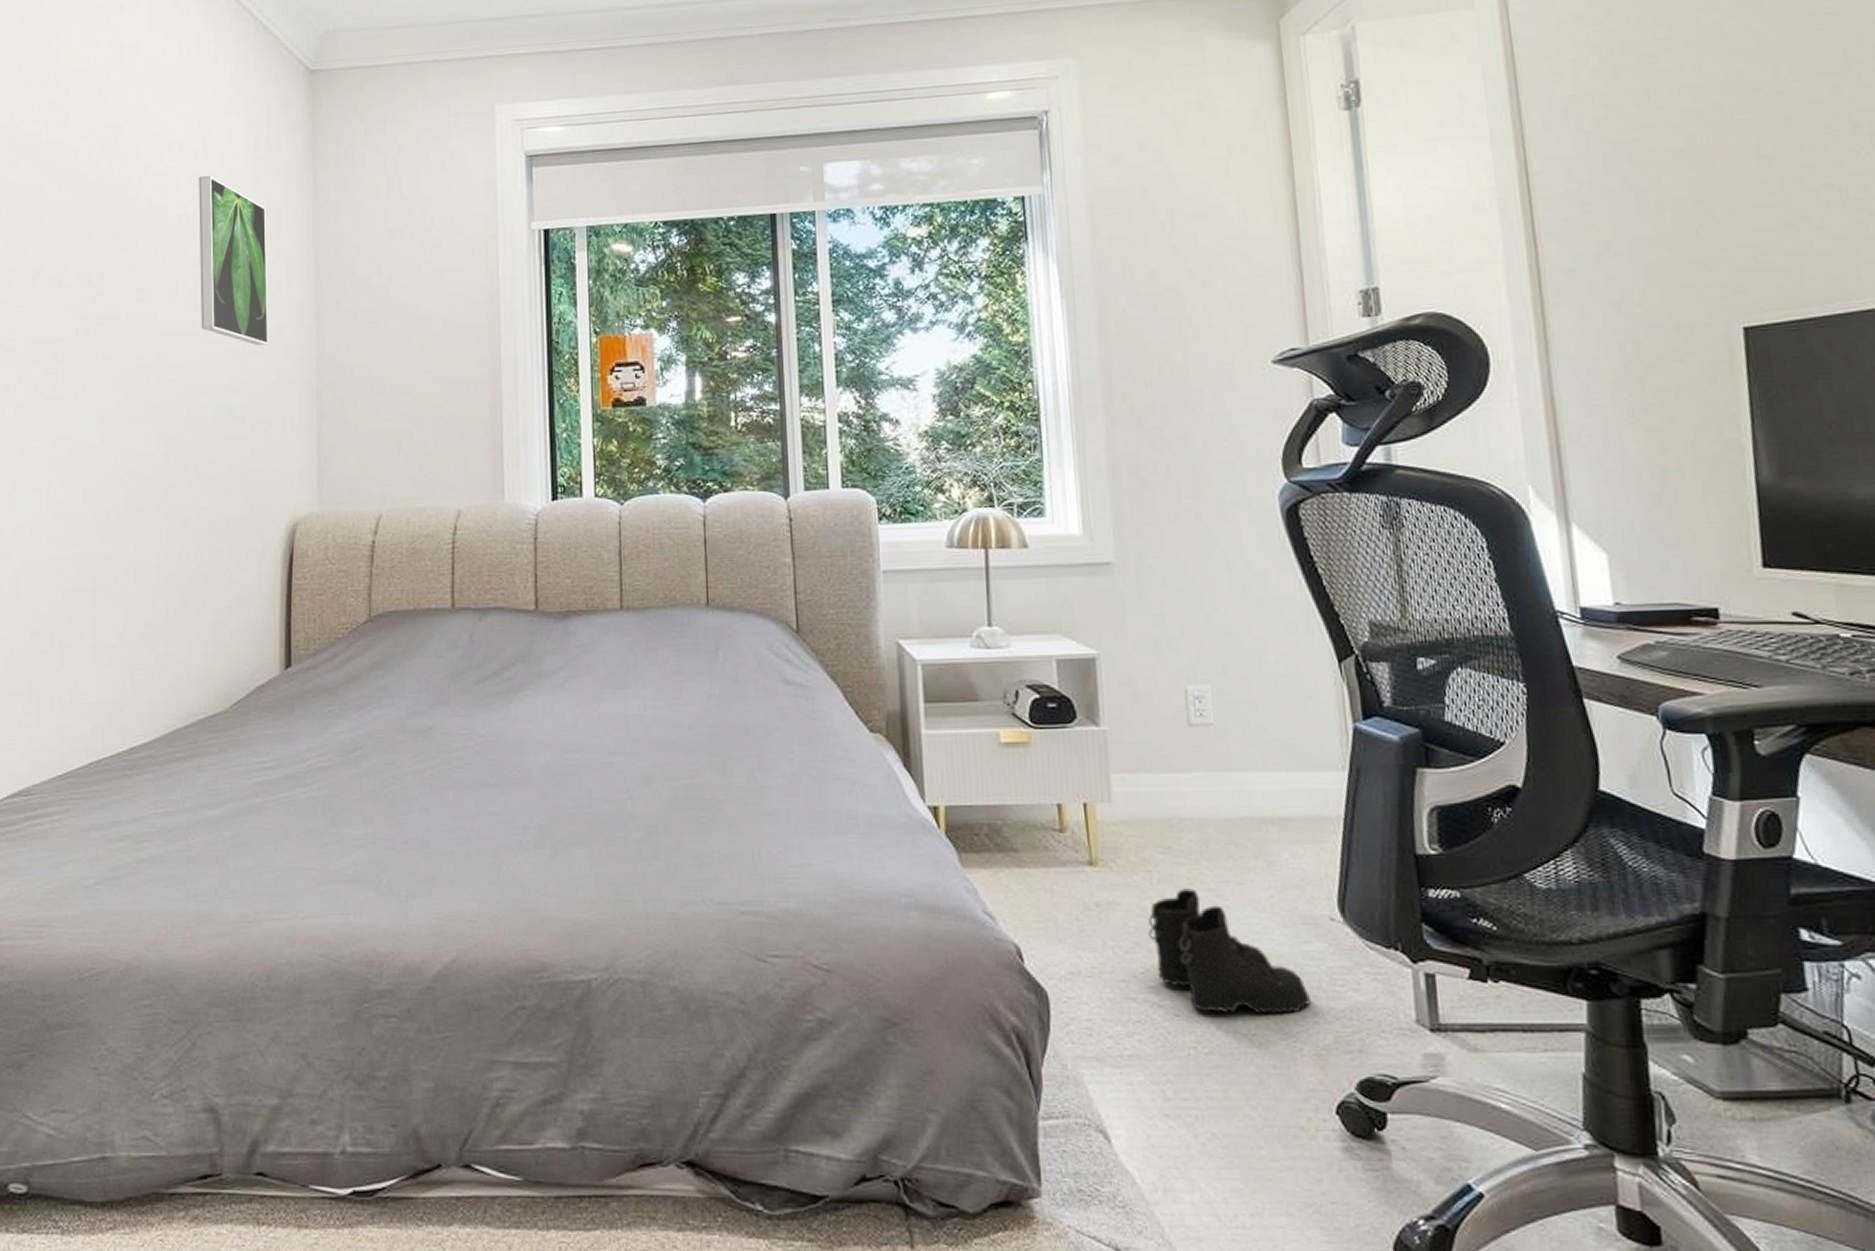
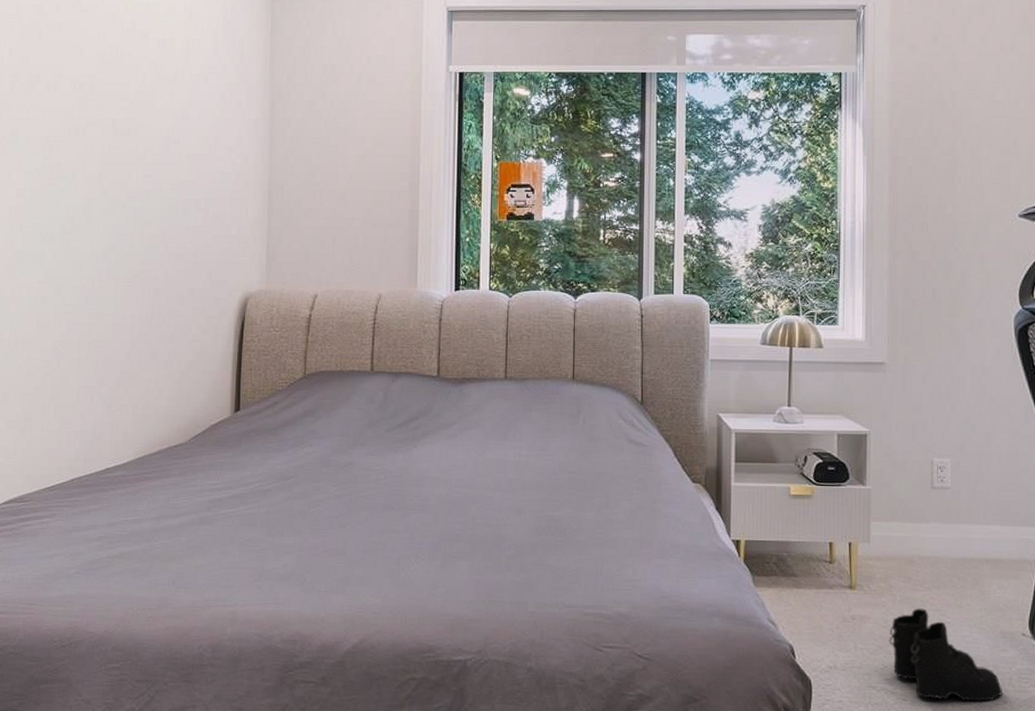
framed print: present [199,175,269,346] -> none [174,8,232,152]

